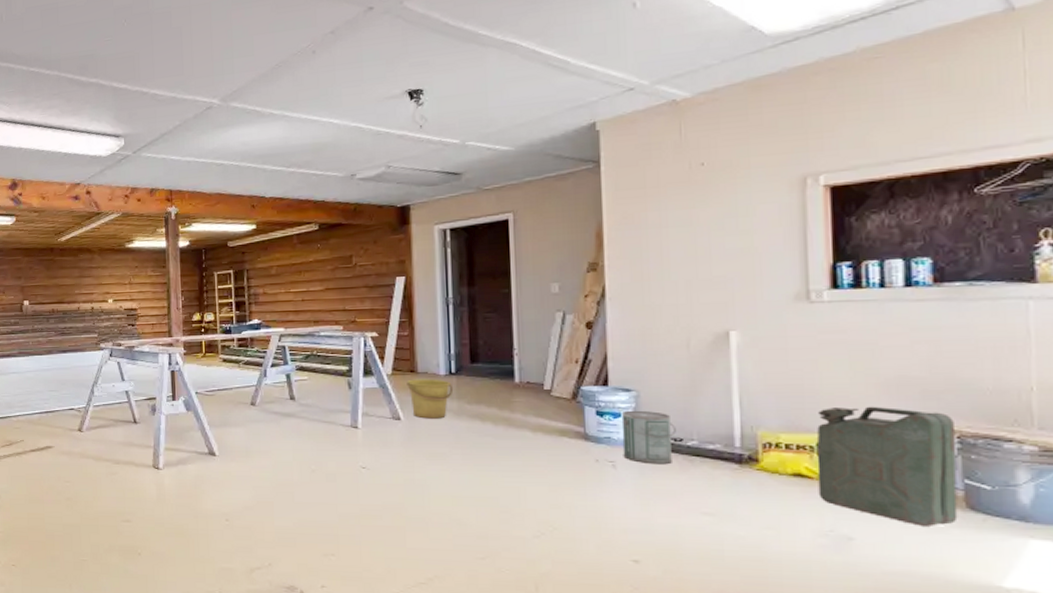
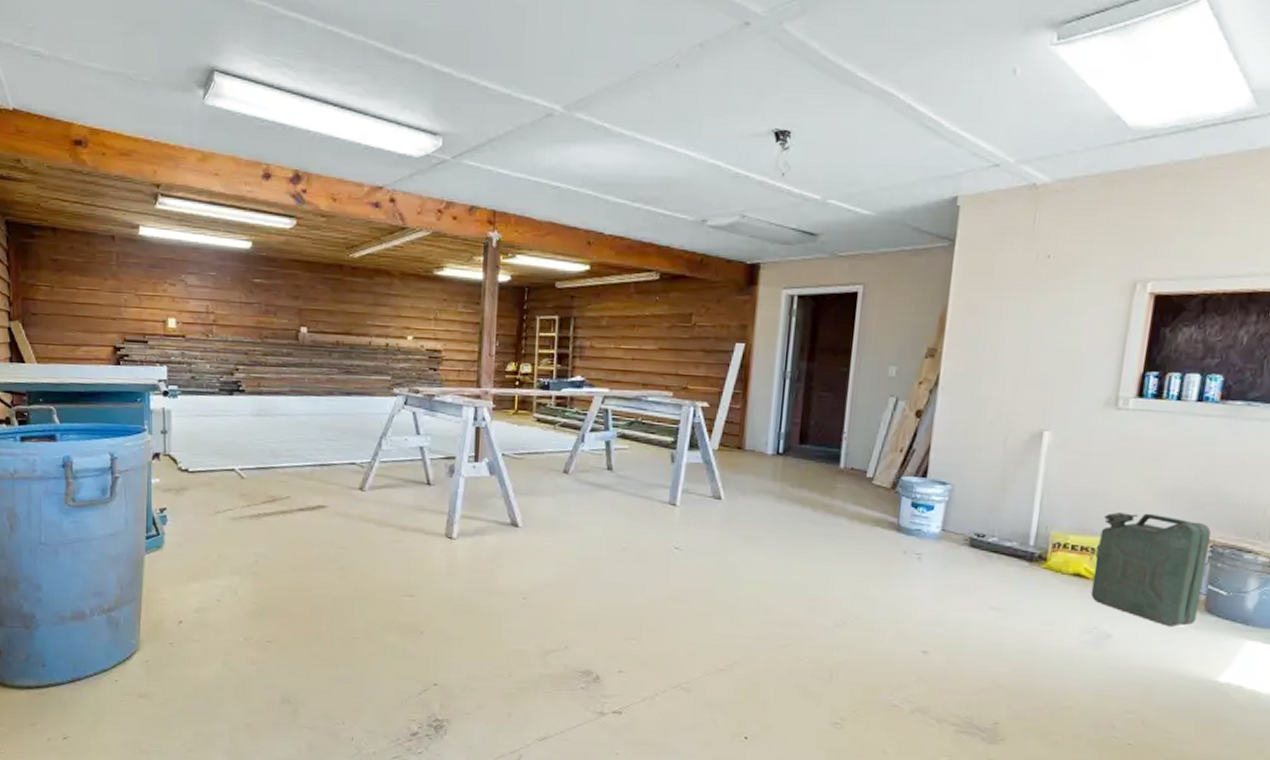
bucket: present [407,379,454,419] -> none [732,456,779,501]
paint can: present [621,410,676,465] -> none [929,503,981,560]

